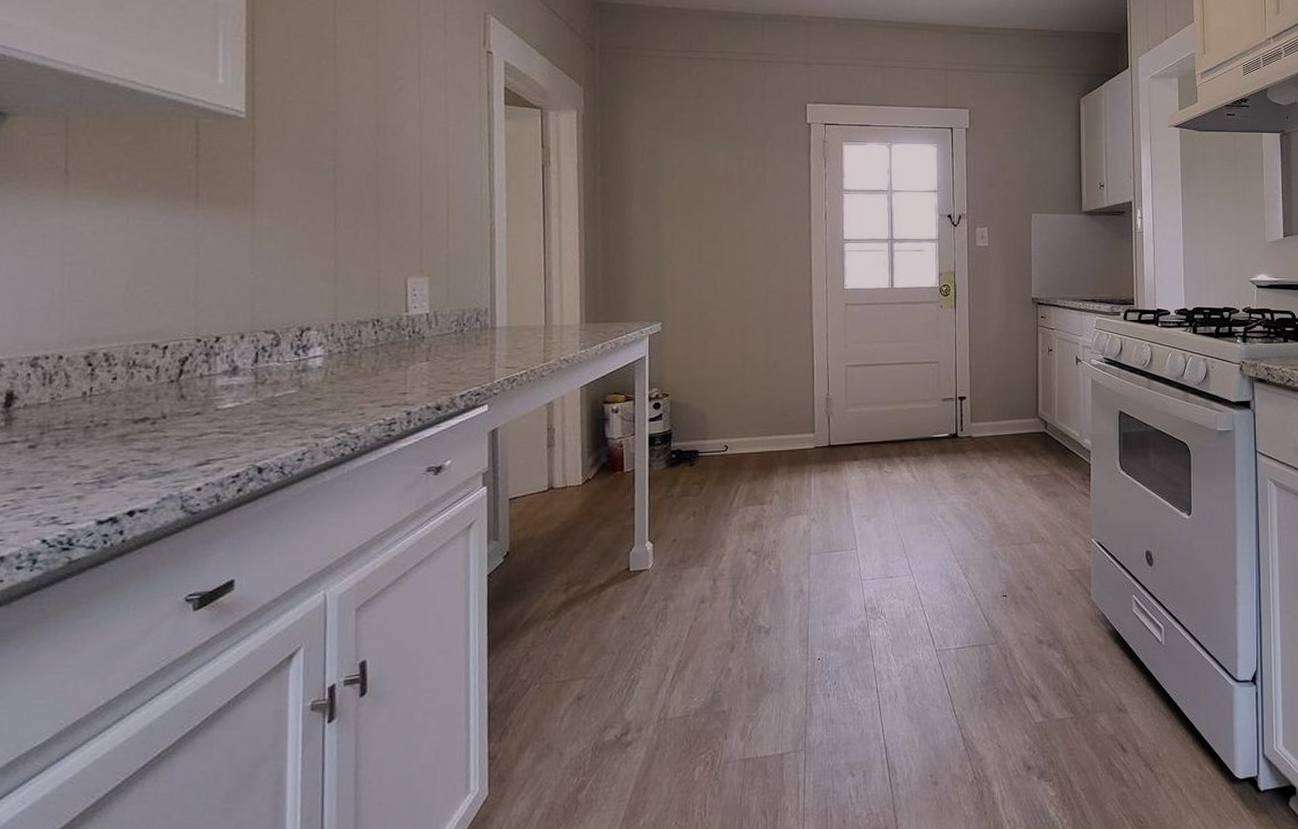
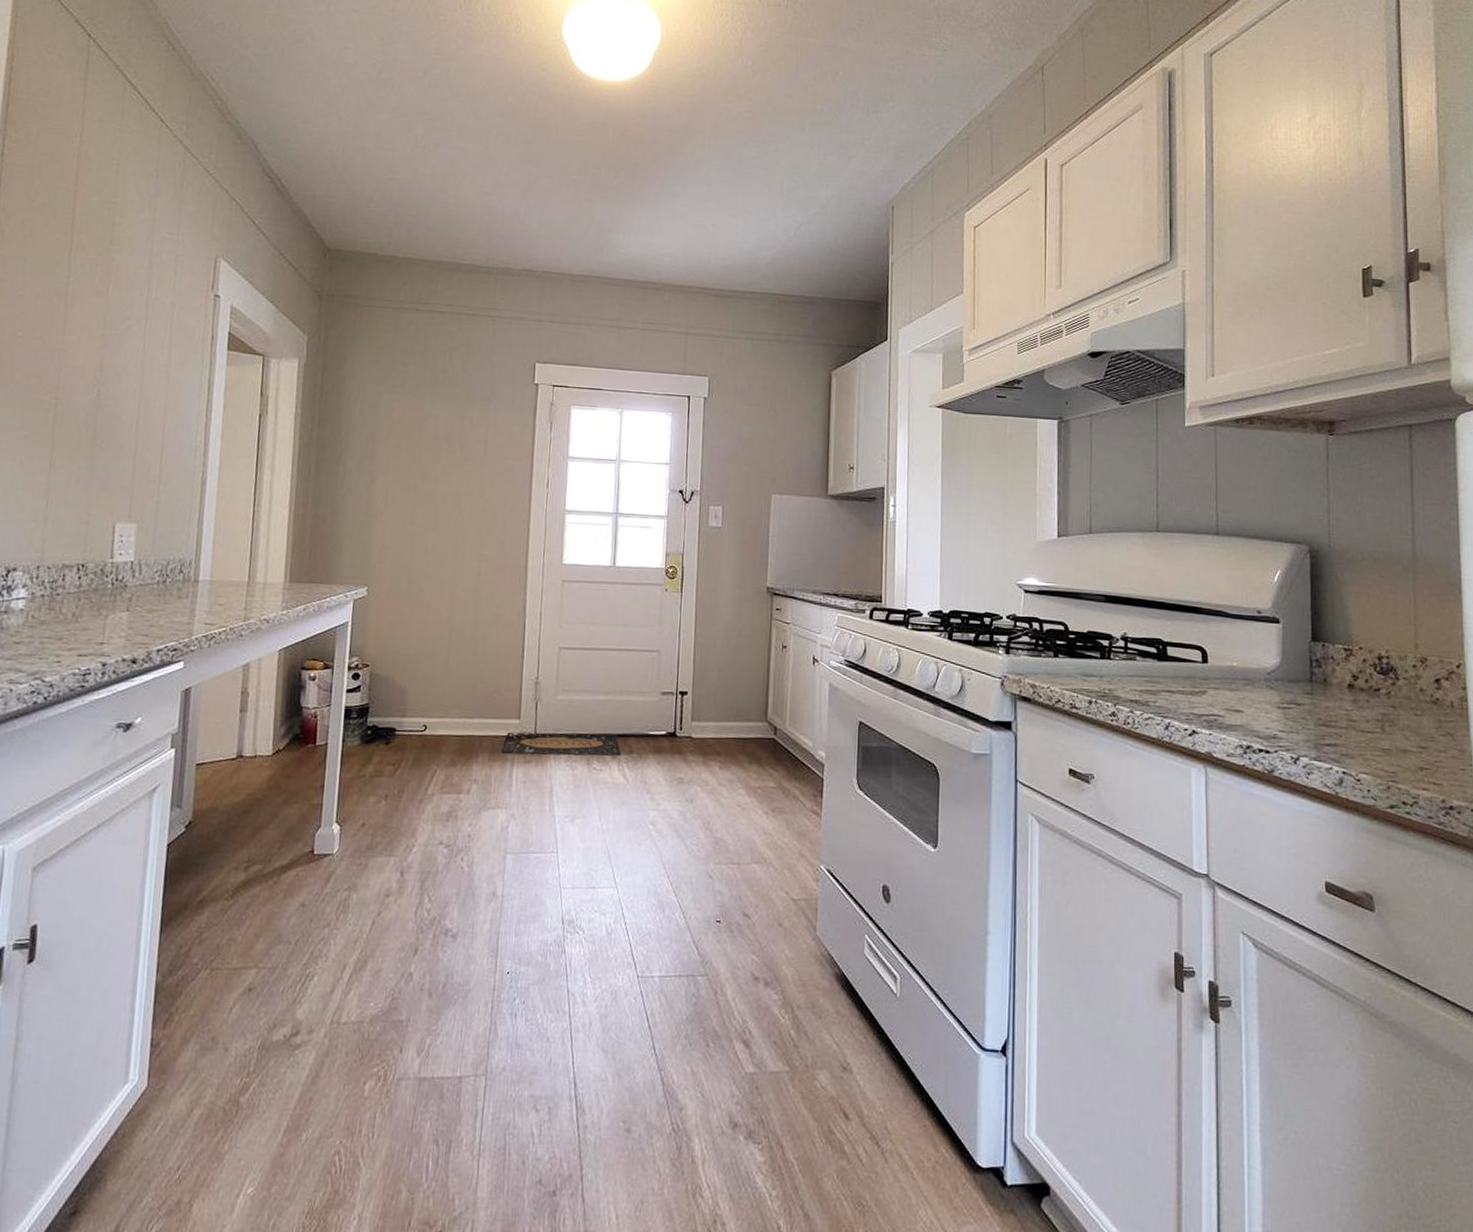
doormat: none [799,440,908,465] -> present [501,732,621,756]

